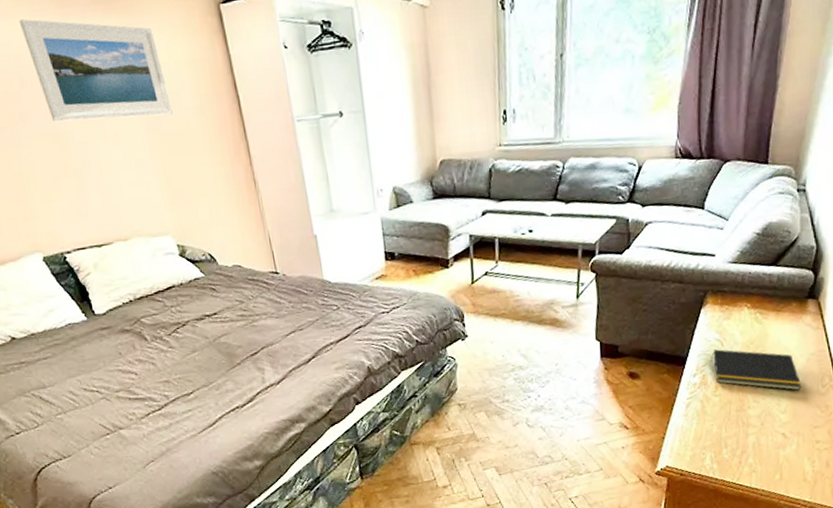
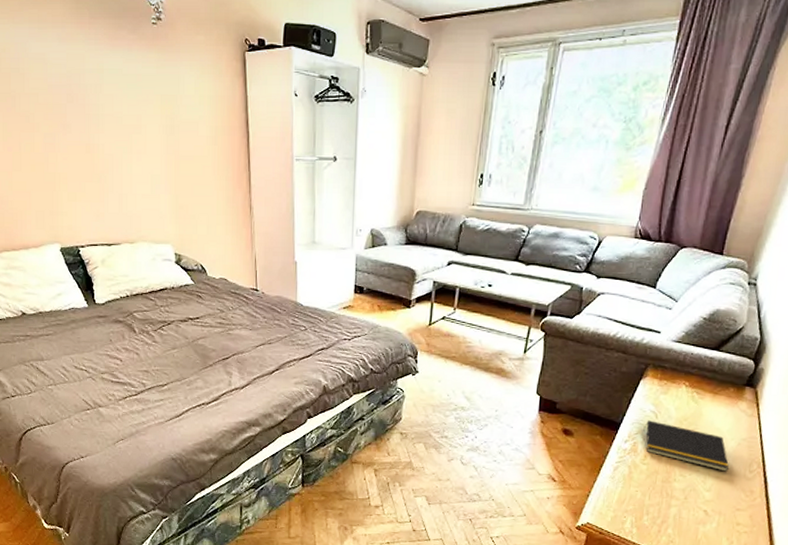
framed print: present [19,19,173,122] -> none [75,45,190,140]

